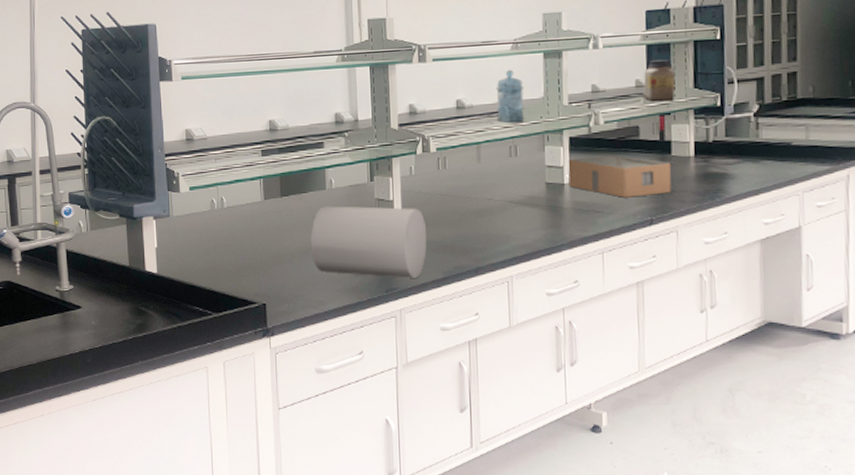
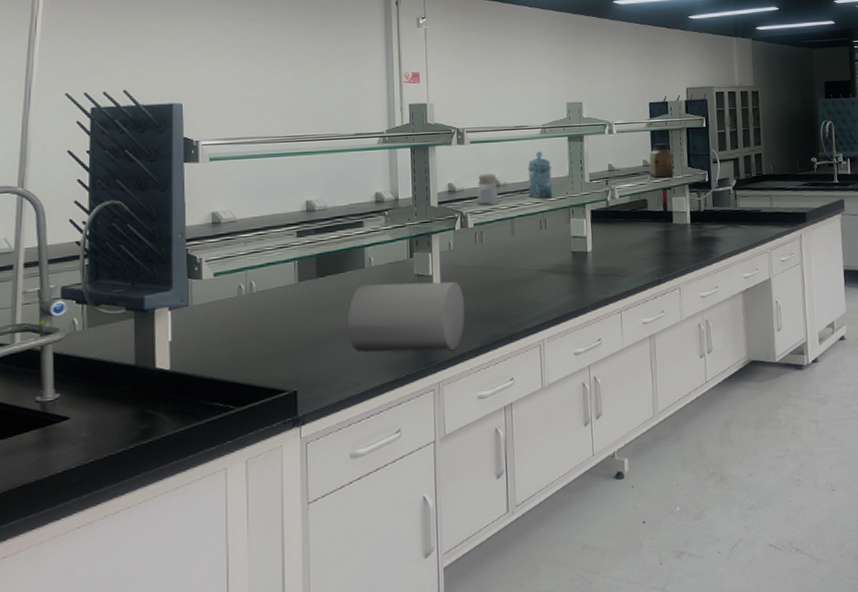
salt shaker: none [439,94,463,130] -> present [476,174,498,206]
cardboard box: present [568,155,672,198] -> none [590,224,674,262]

